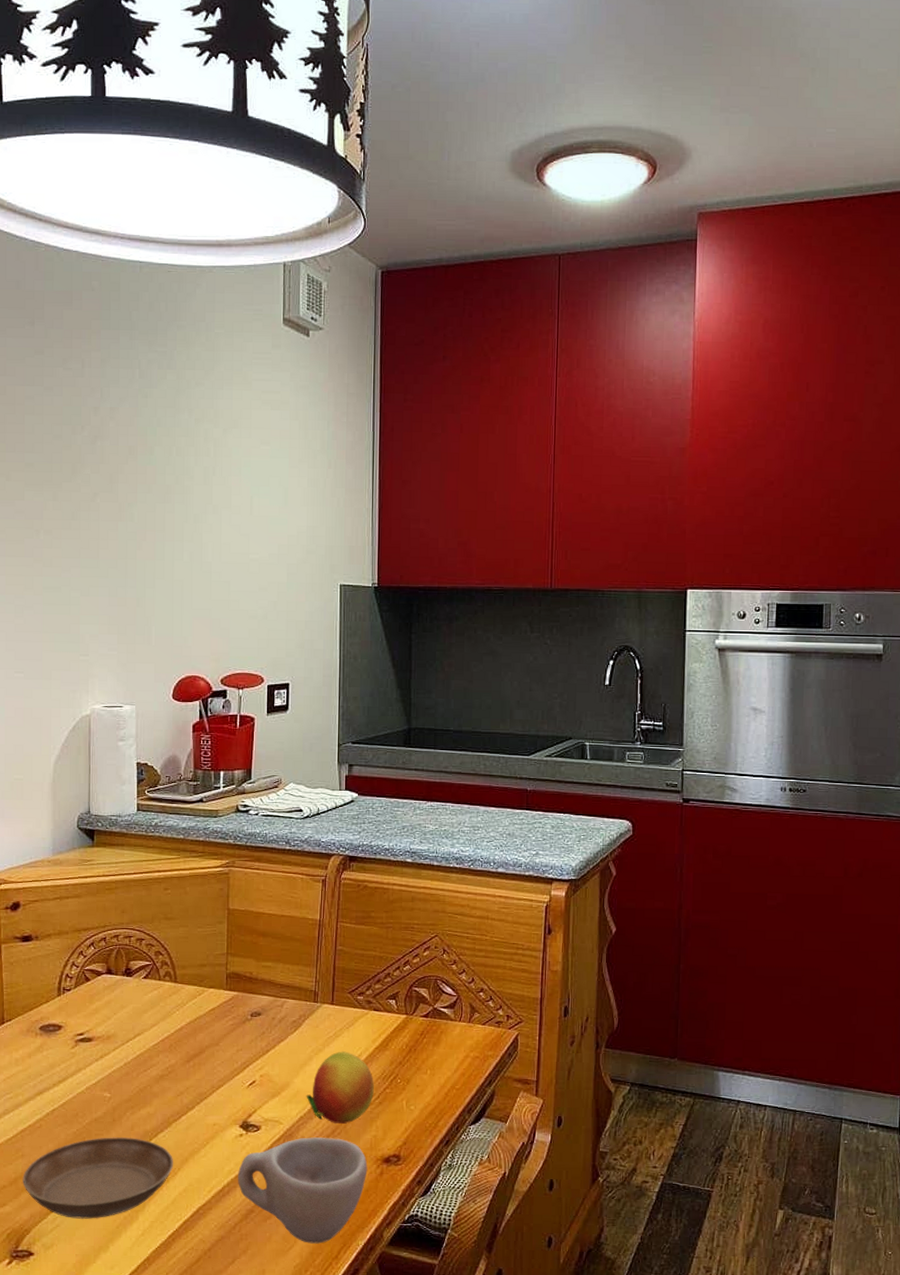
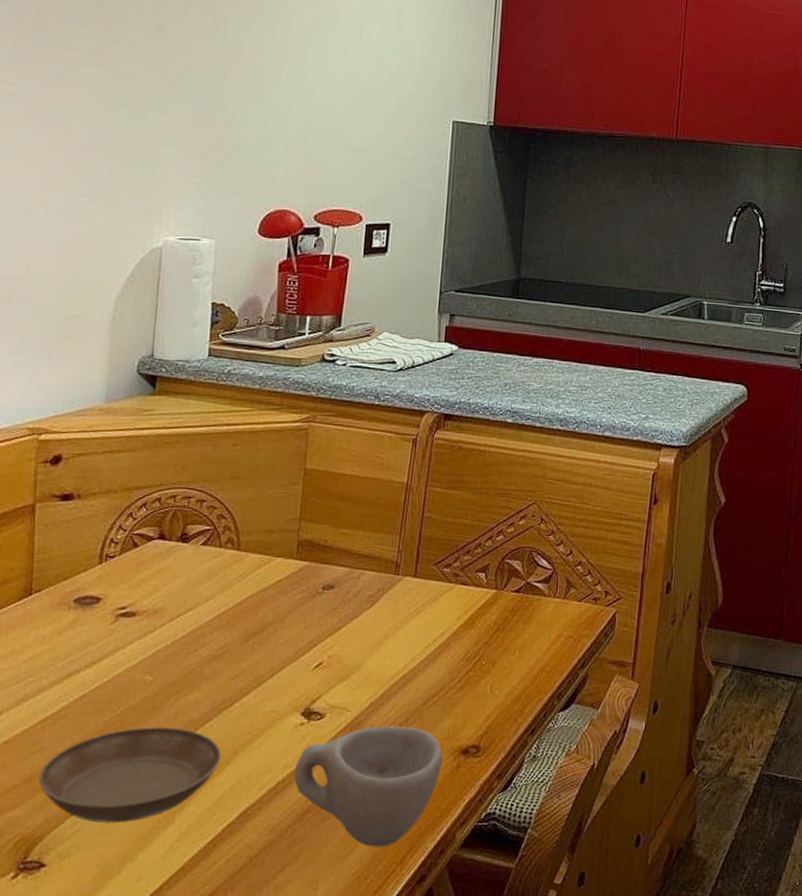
fruit: present [306,1051,374,1124] -> none [379,629,456,711]

